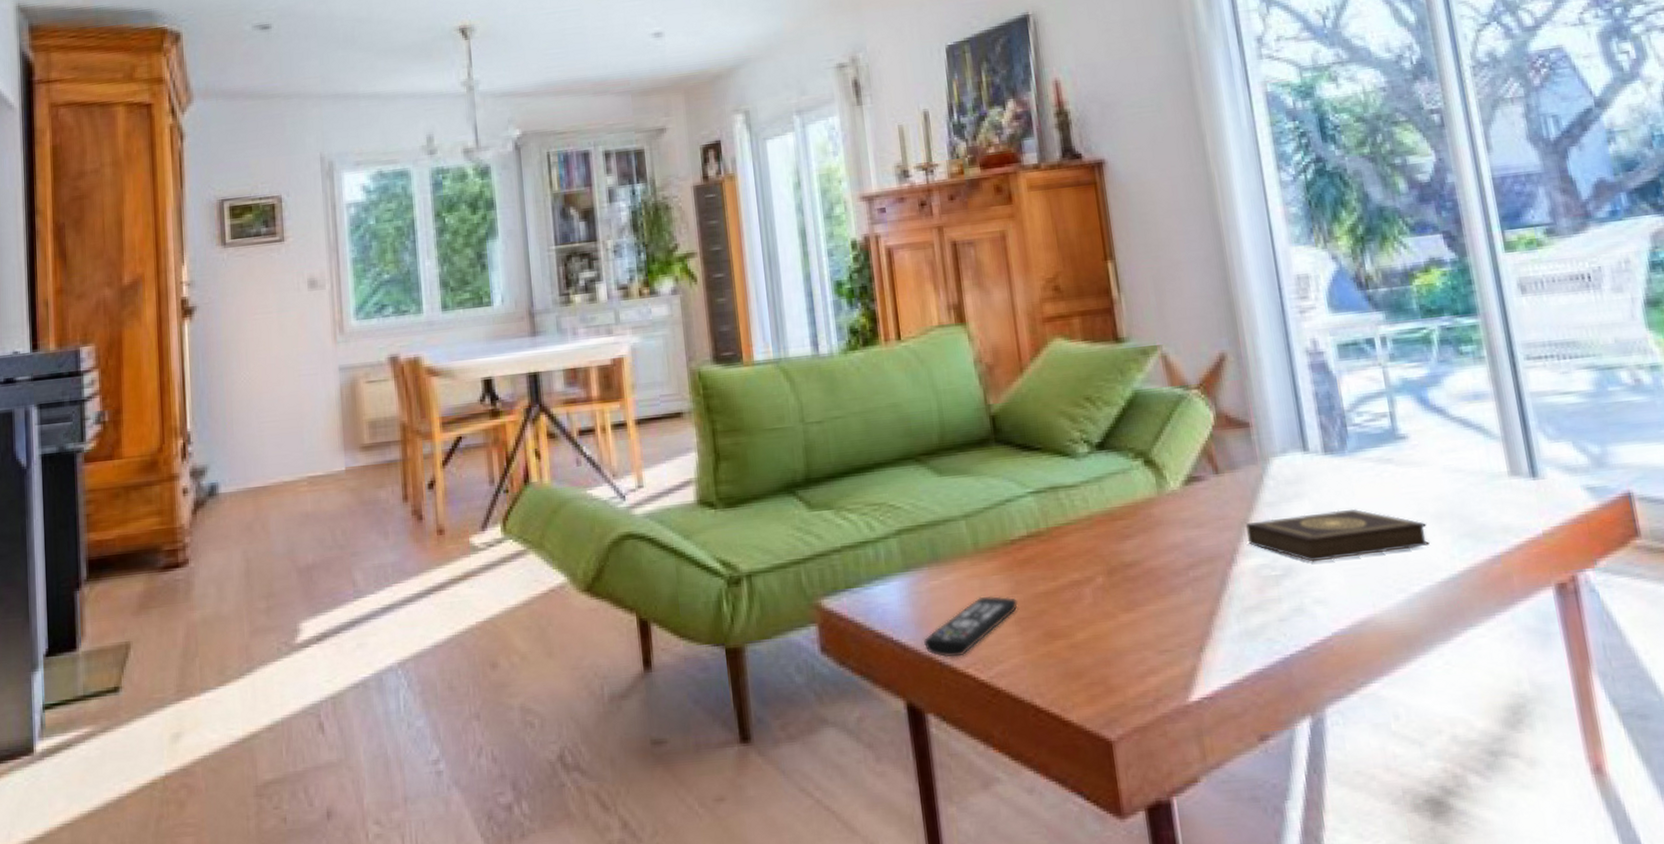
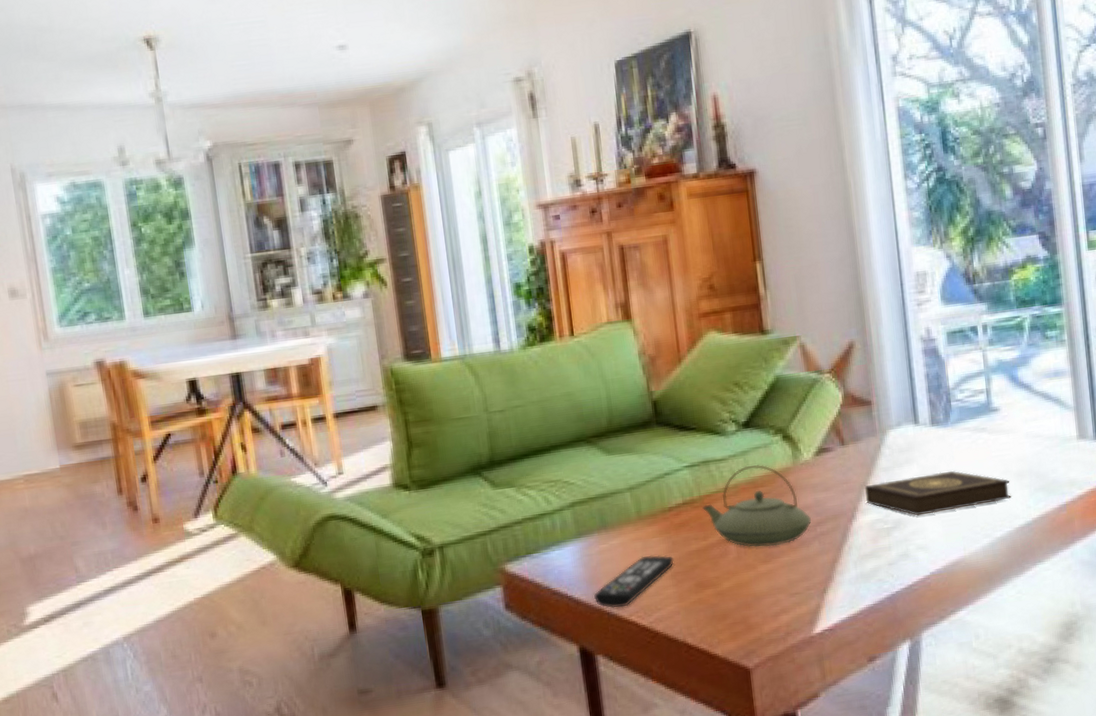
teapot: none [1051,493,1182,592] -> present [702,464,812,548]

